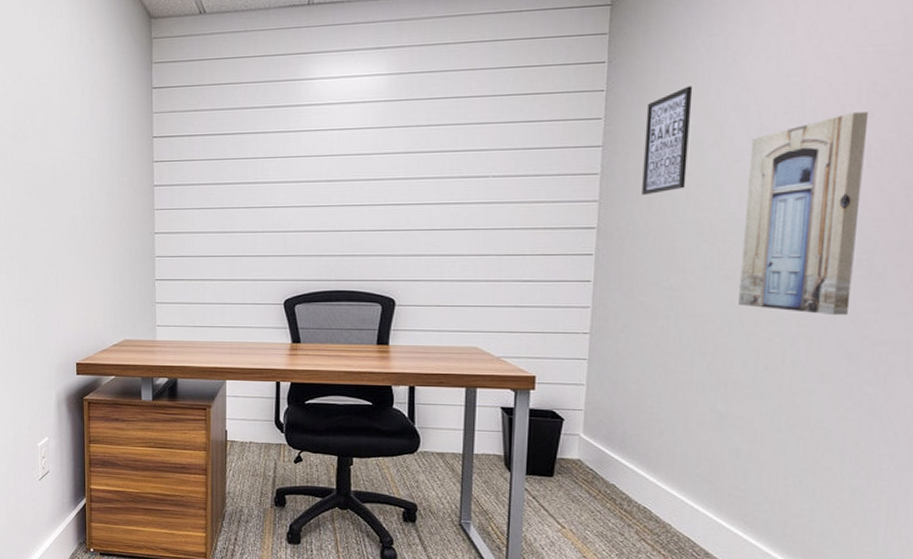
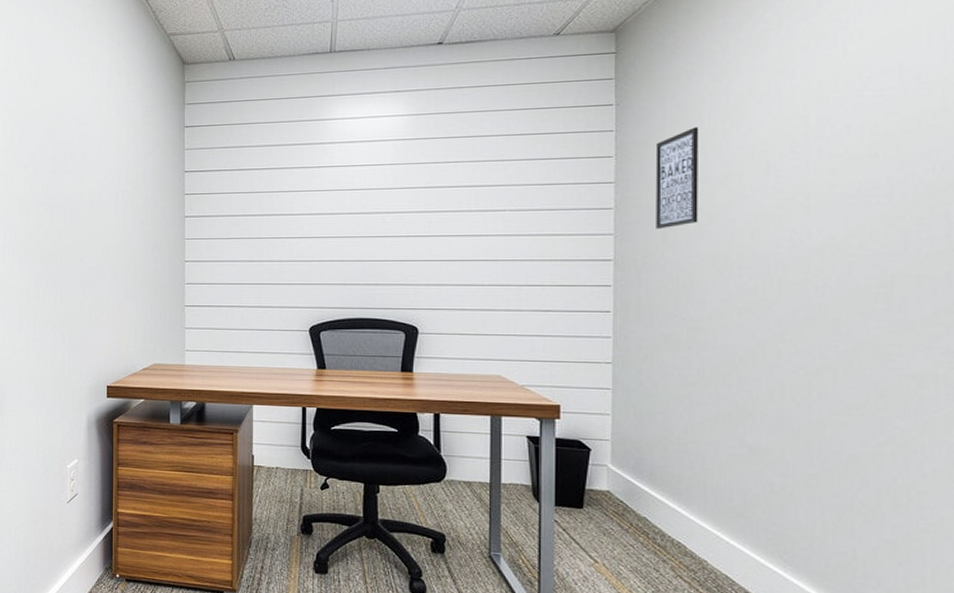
wall art: present [738,112,869,316] -> none [759,152,874,349]

